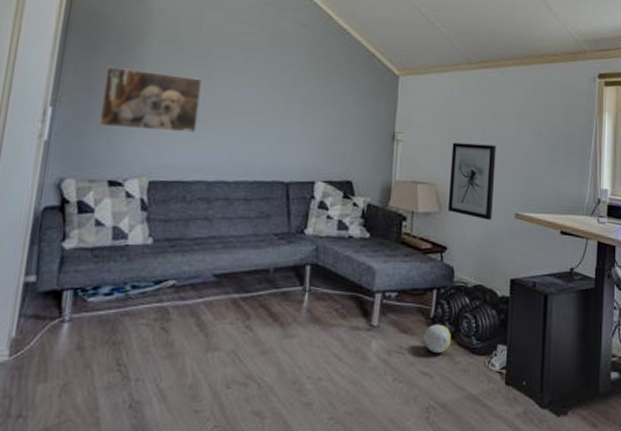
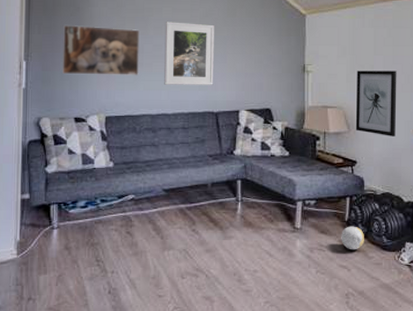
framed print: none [226,72,293,150] -> present [164,22,214,85]

